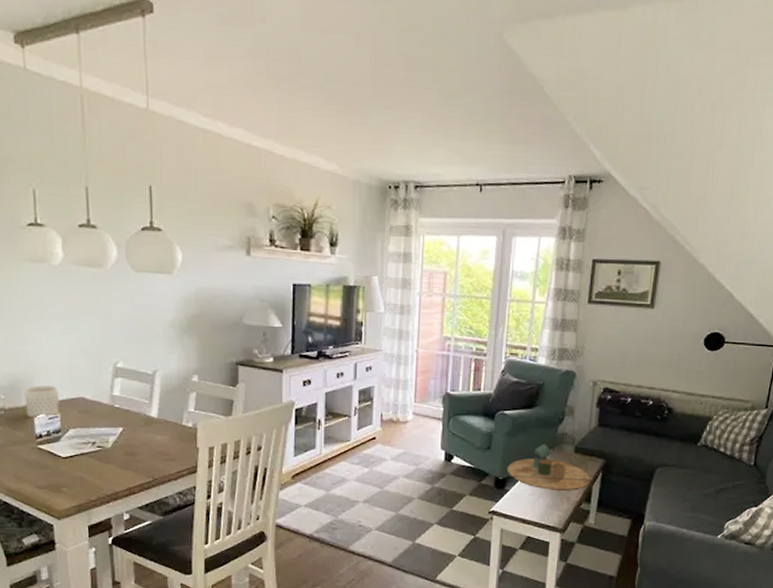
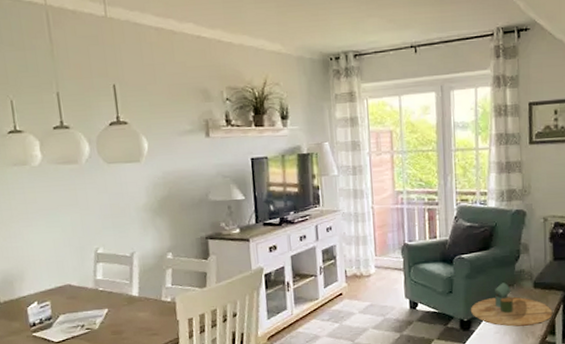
mug: present [23,385,59,419] -> none [16,276,49,309]

